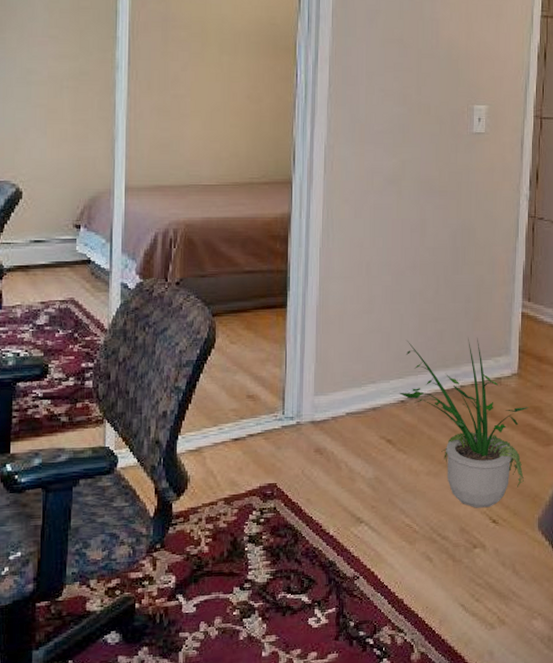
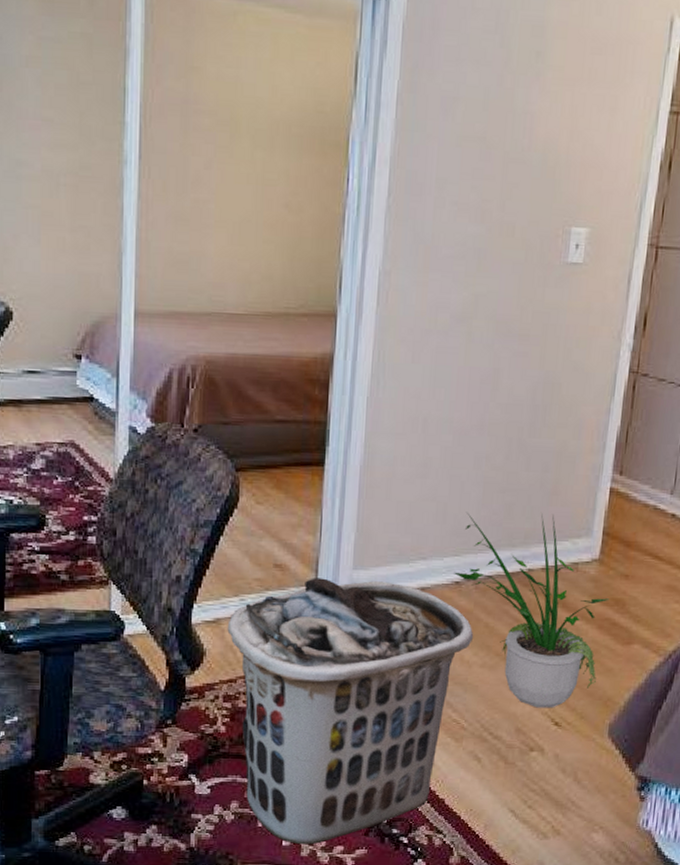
clothes hamper: none [208,404,419,654] -> present [227,578,474,845]

